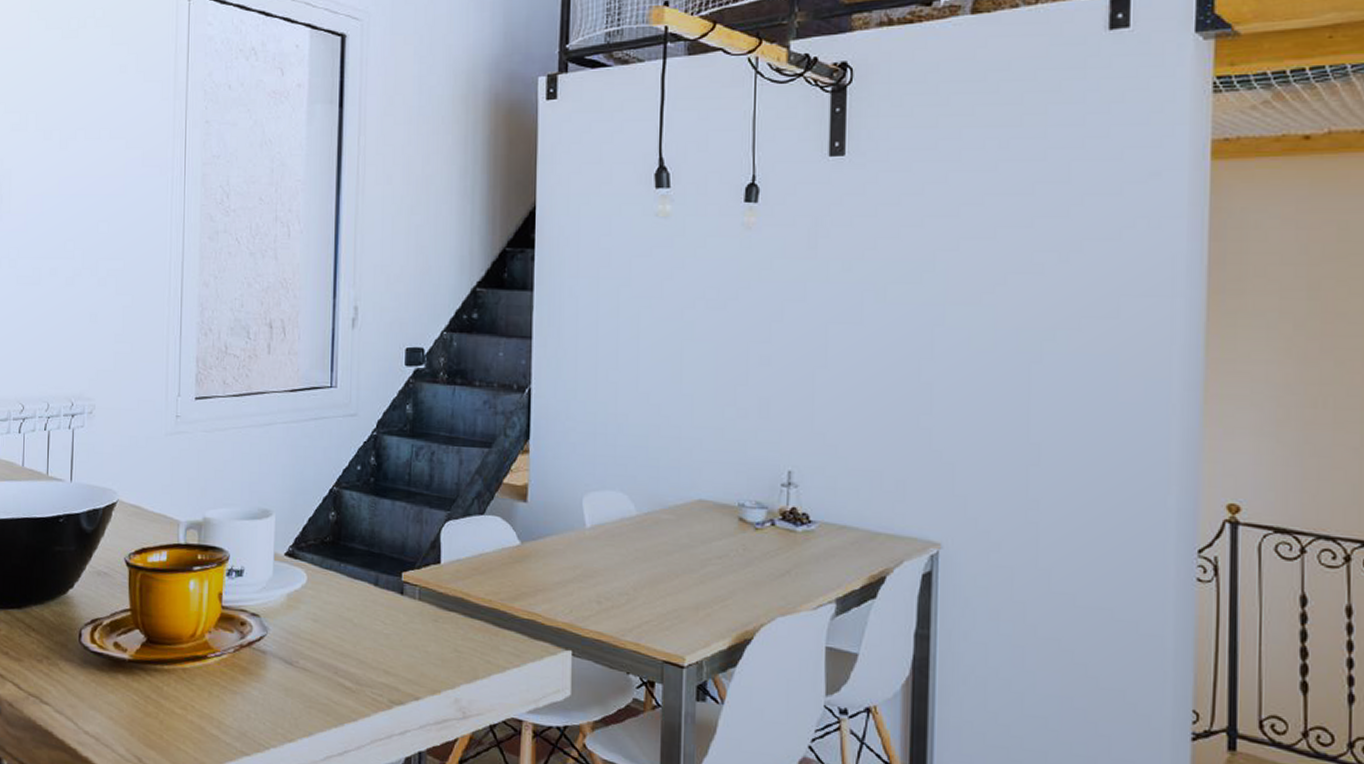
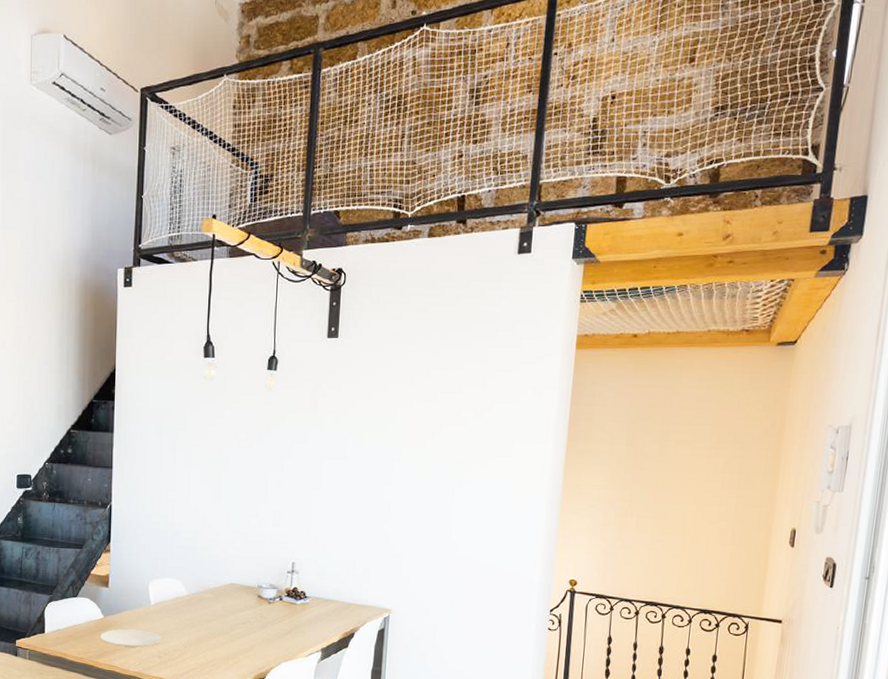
plate: none [515,560,602,588] -> present [99,628,162,648]

